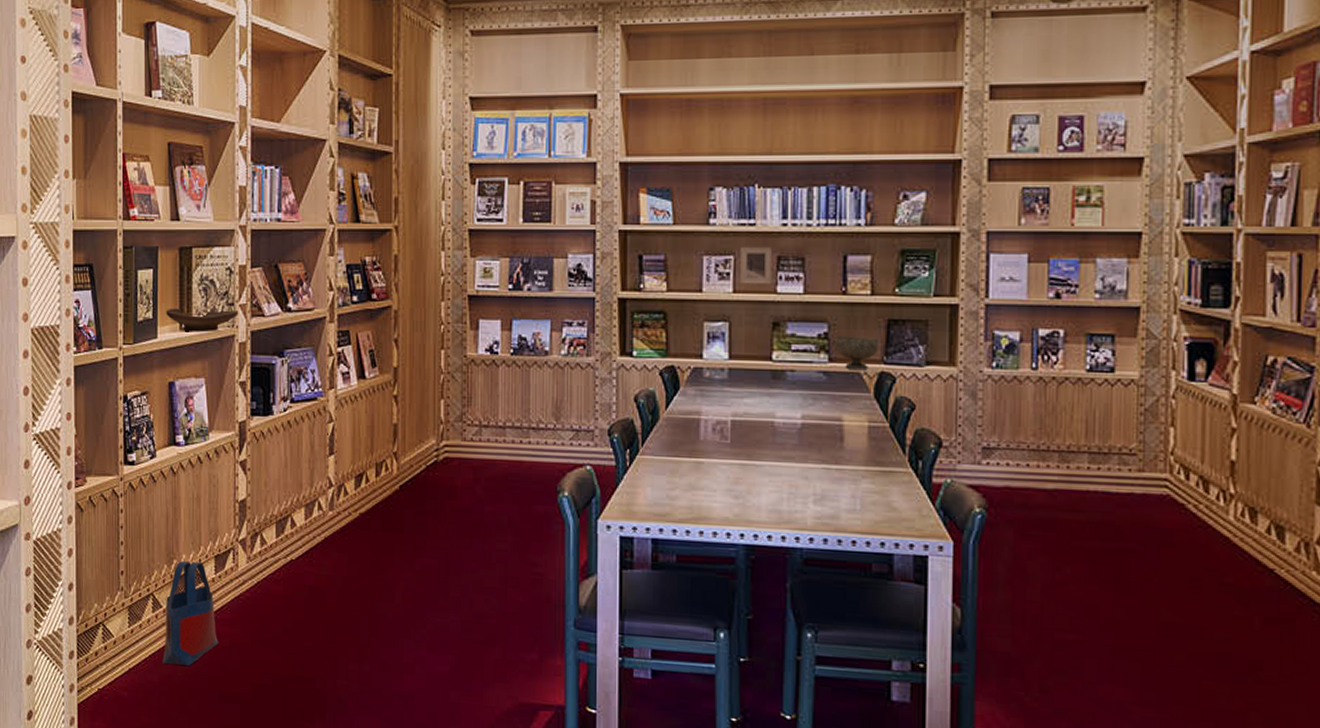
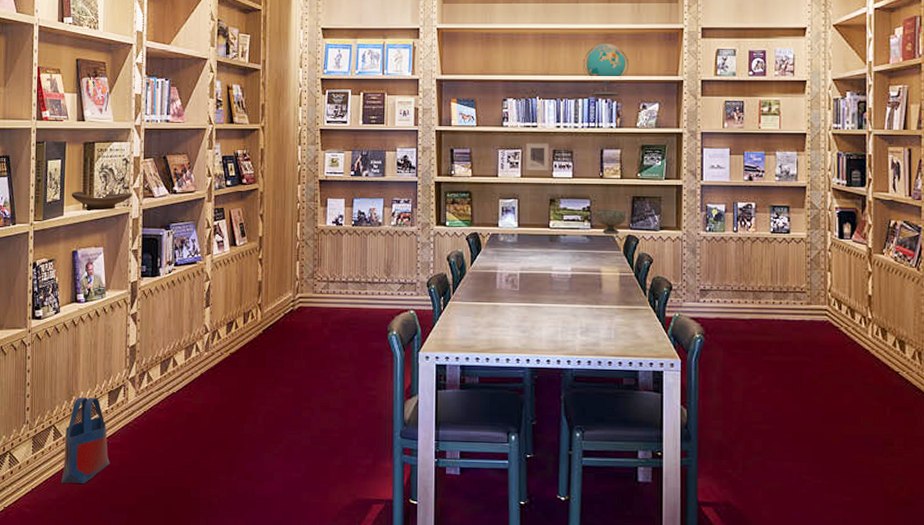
globe: none [819,109,884,183] -> present [583,43,629,96]

